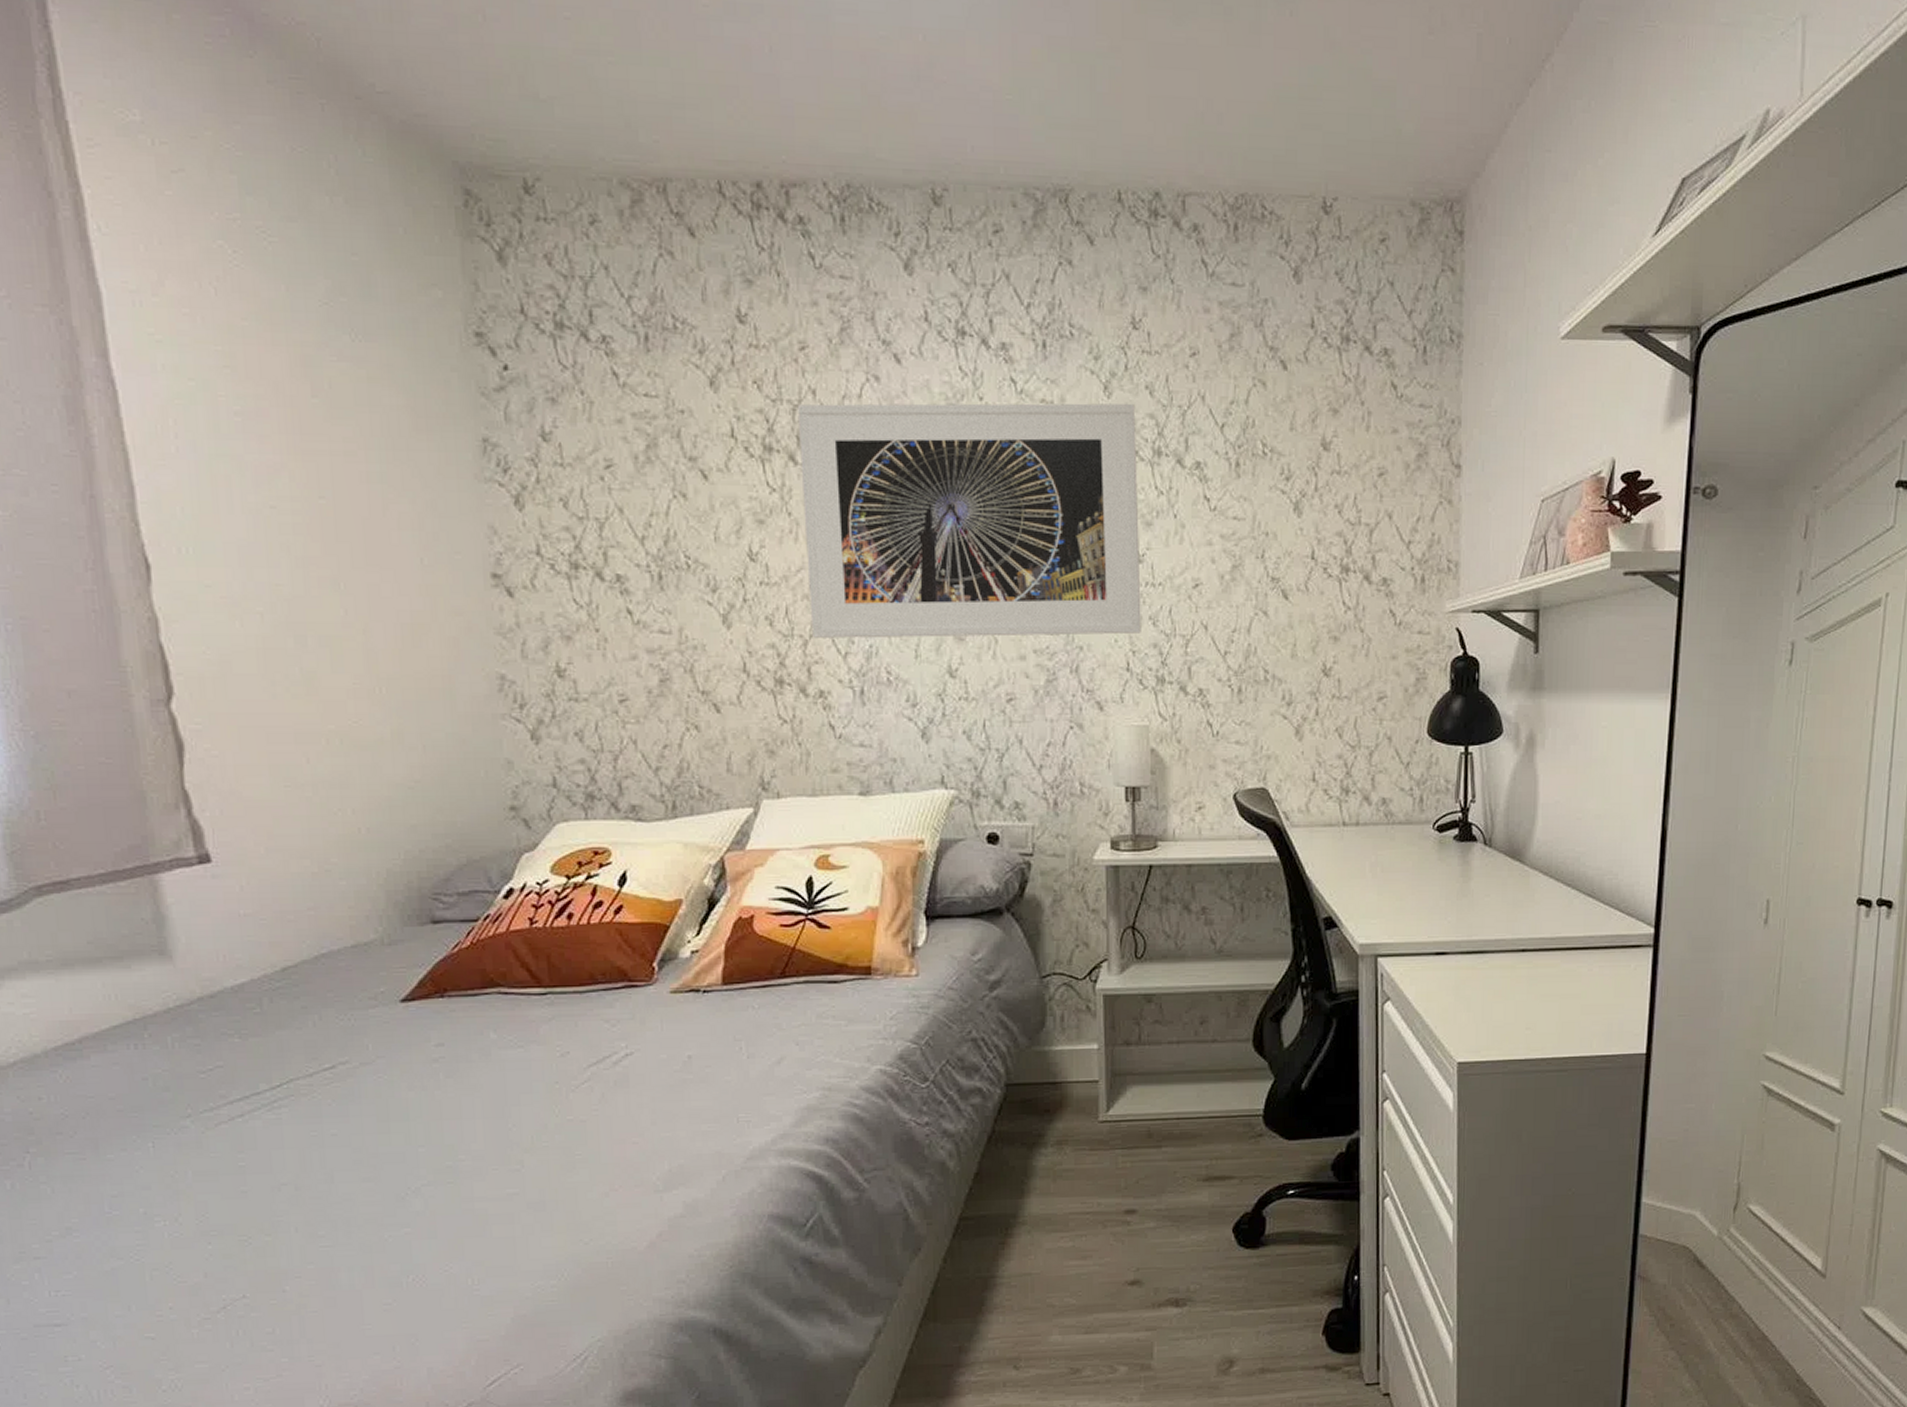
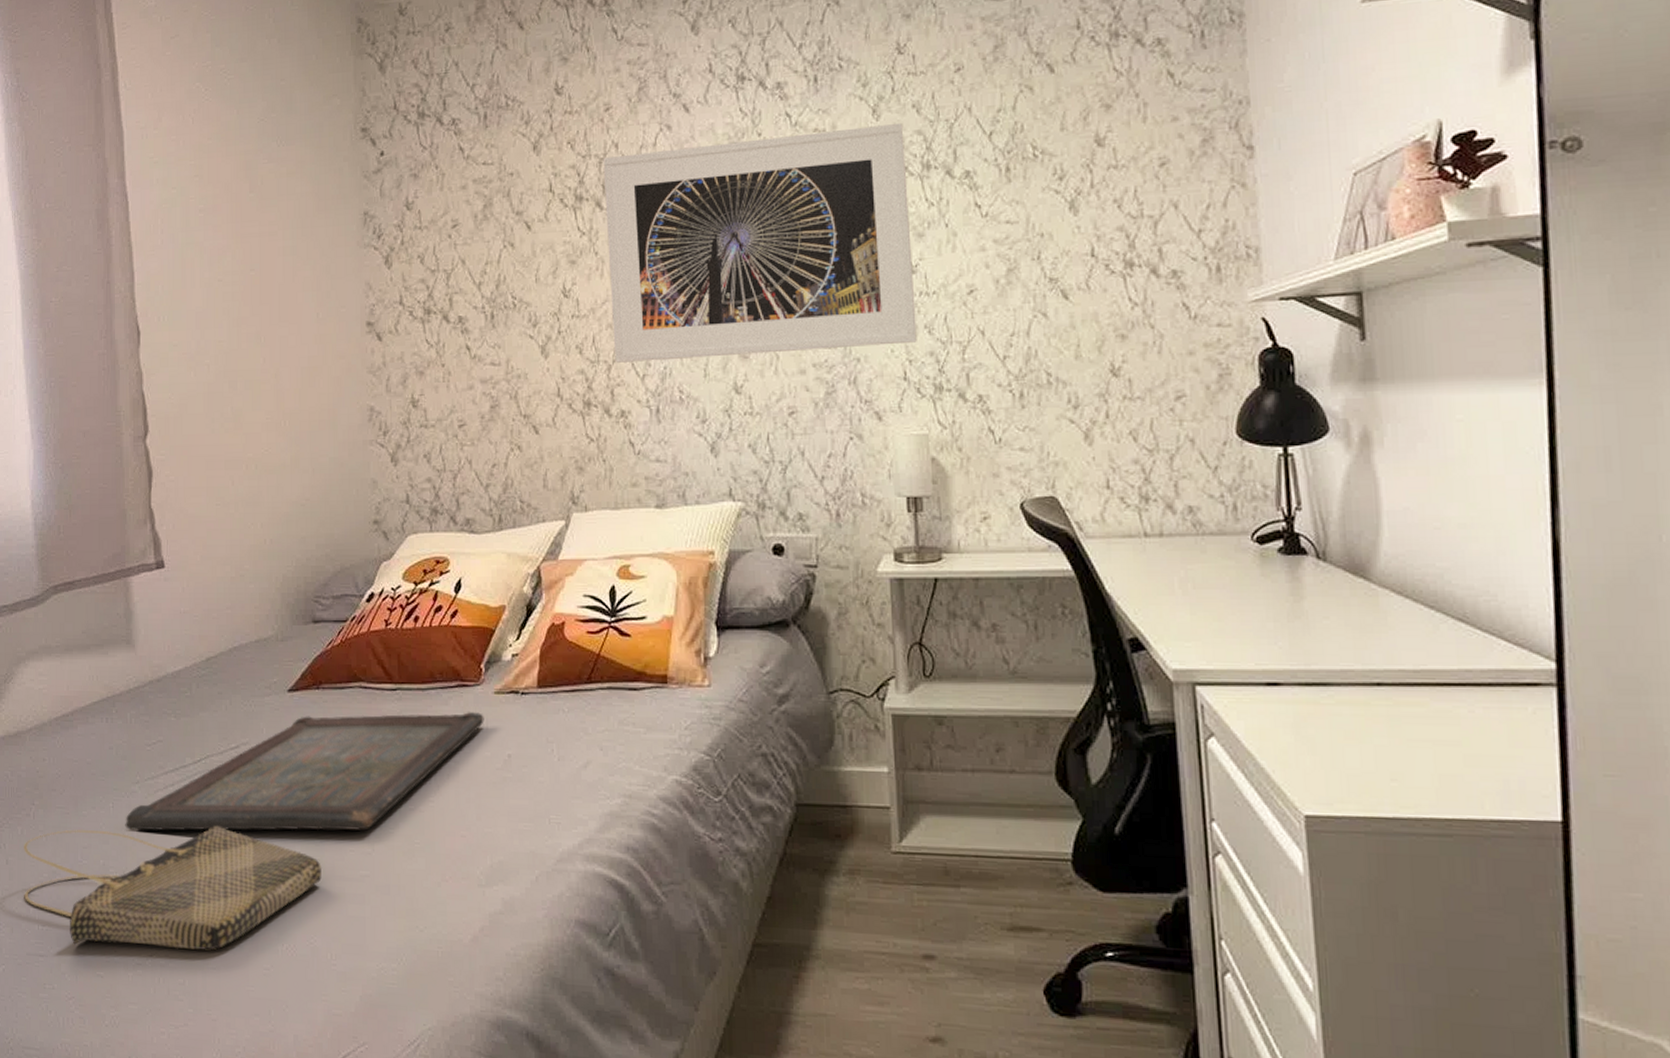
tote bag: none [17,1156,456,1308] -> present [24,825,322,951]
serving tray: none [173,1012,659,1171] -> present [125,711,484,832]

